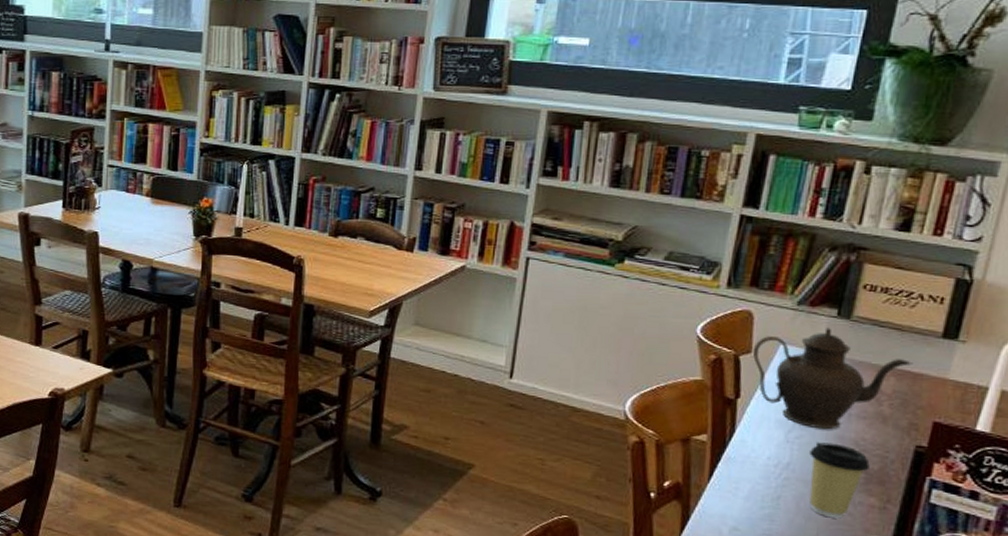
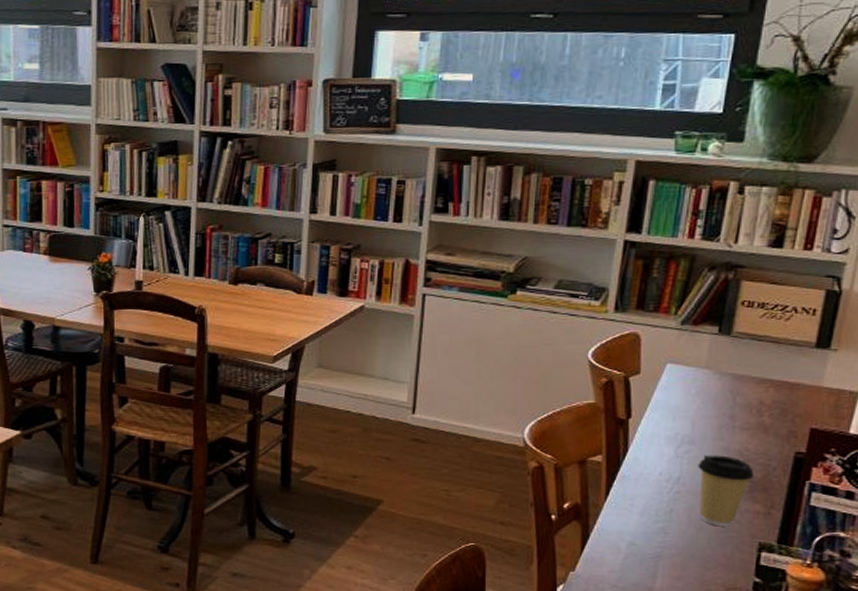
teapot: present [753,328,913,430] -> none [642,345,790,443]

